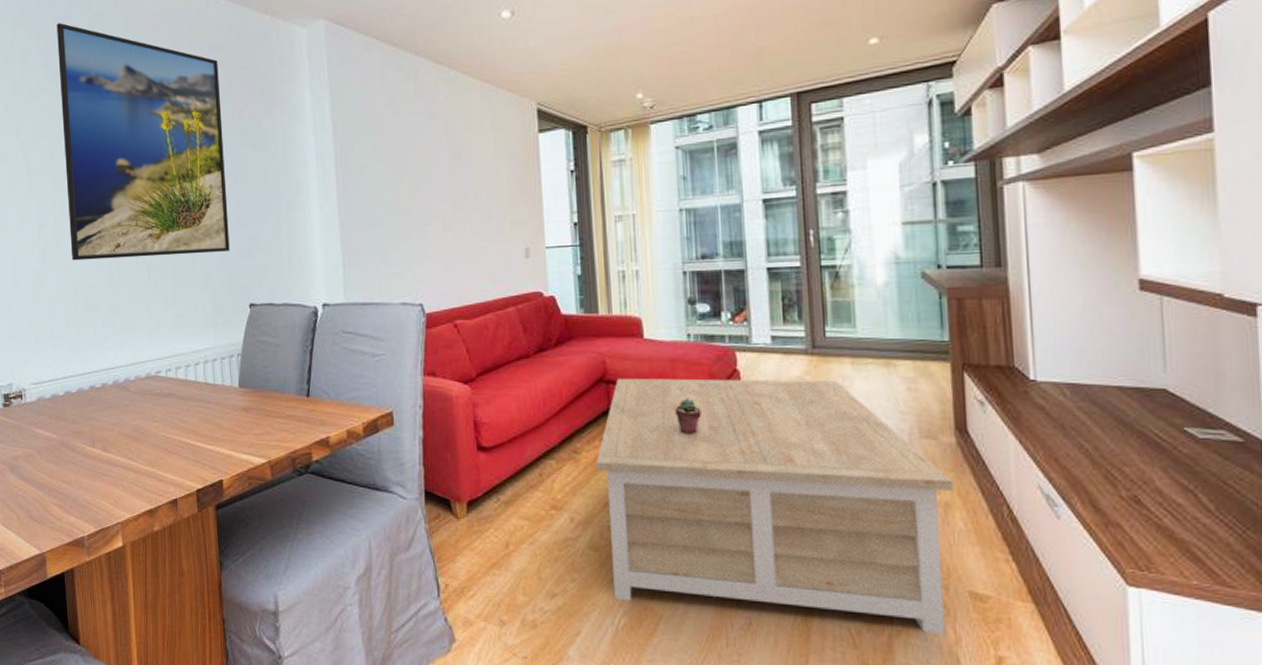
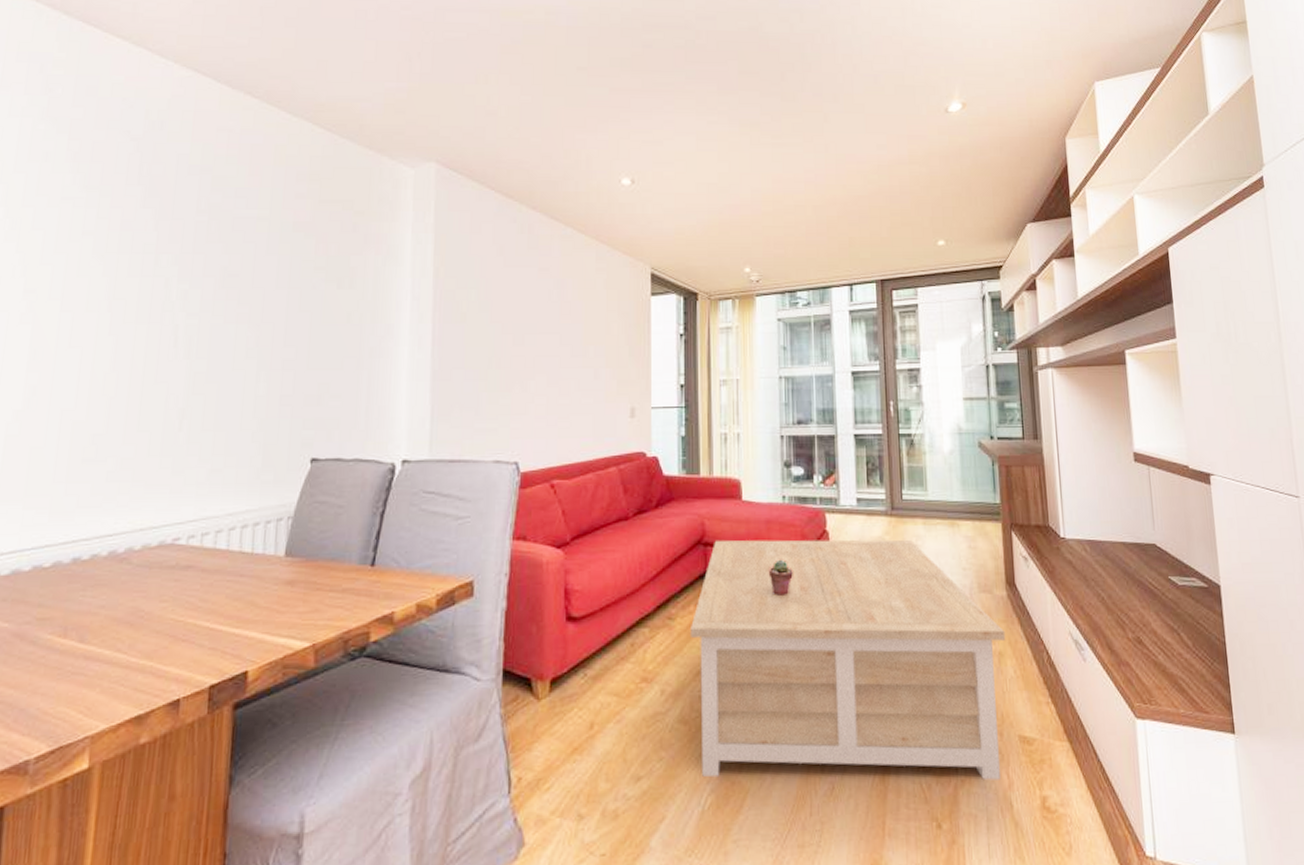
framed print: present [56,23,230,261] -> none [73,126,306,401]

